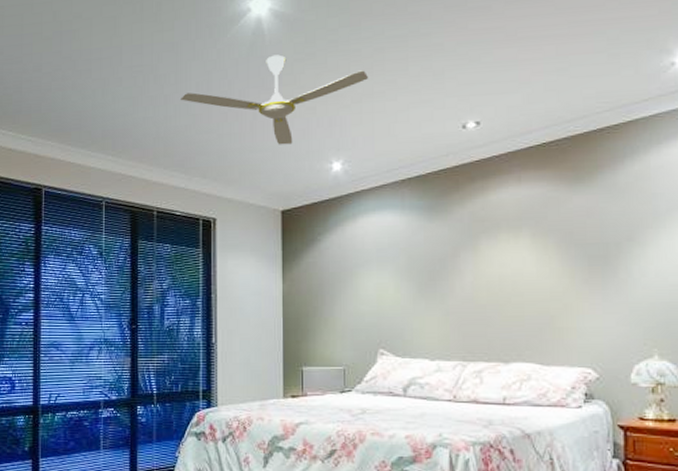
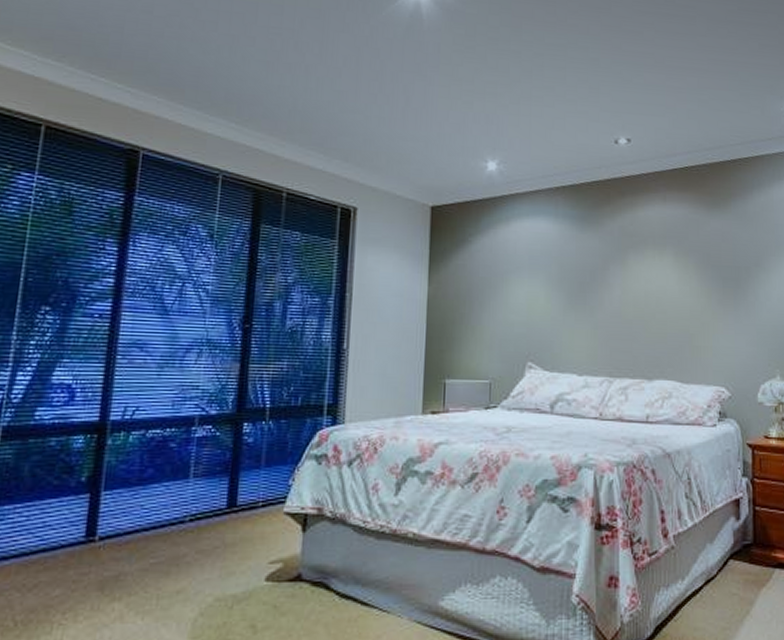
ceiling fan: present [181,54,368,145] -> none [325,42,527,137]

